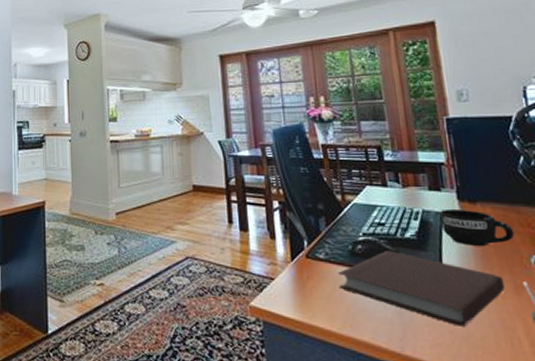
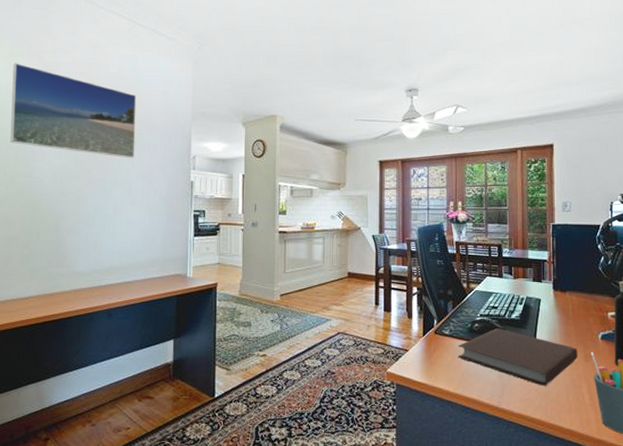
mug: present [439,208,515,246] -> none [539,296,590,325]

